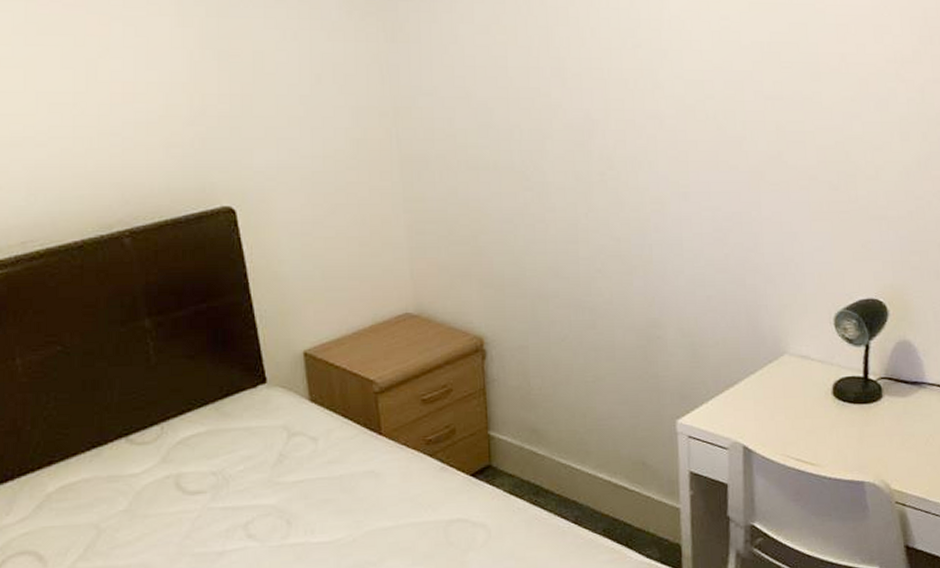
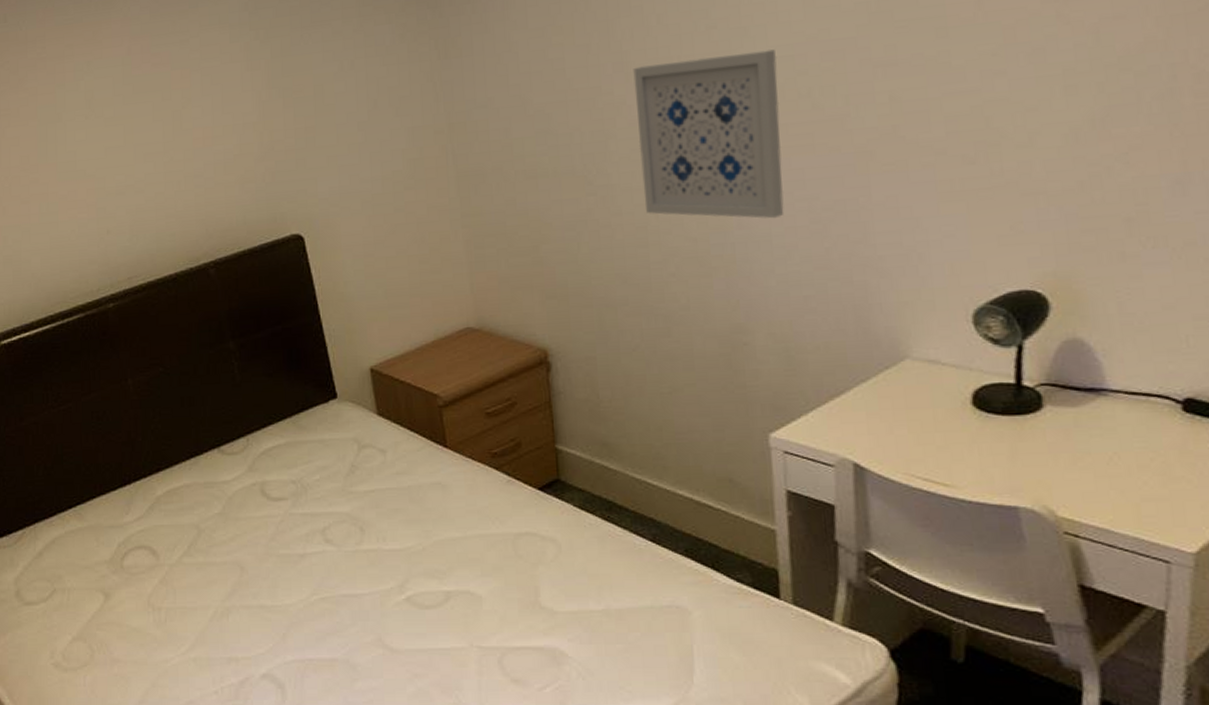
wall art: none [569,72,693,225] -> present [633,49,784,219]

